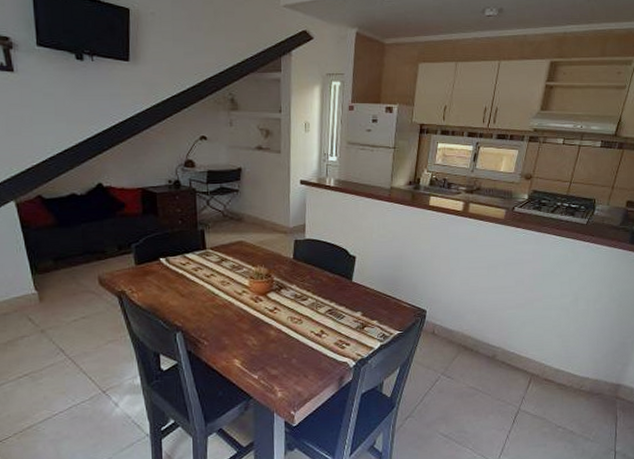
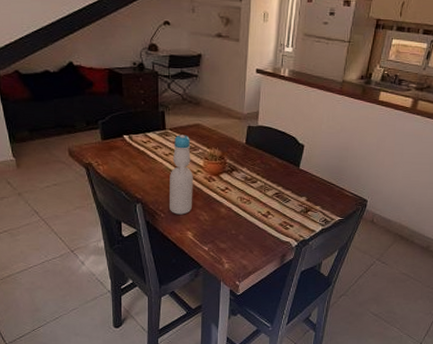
bottle: none [212,253,239,341] -> present [170,135,193,215]

